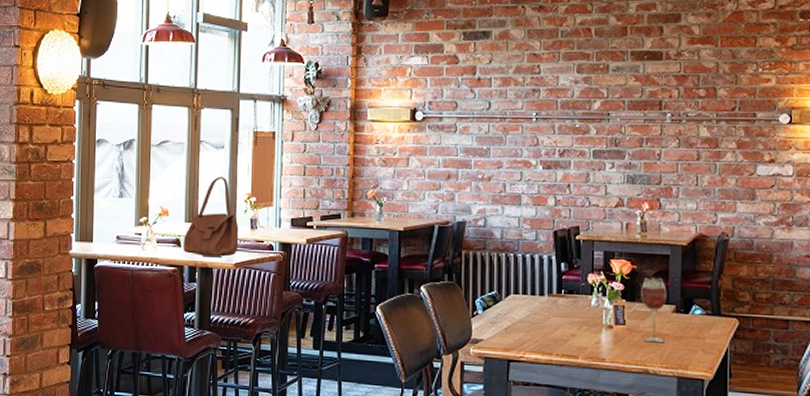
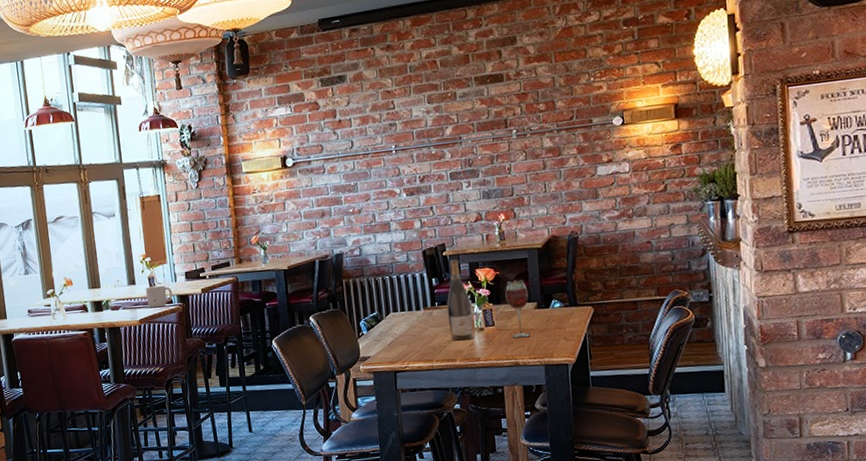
handbag: present [183,176,239,257] -> none [89,242,141,318]
mug: none [245,229,275,253] -> present [145,285,173,308]
wine bottle: none [574,245,602,337] -> present [446,259,474,341]

